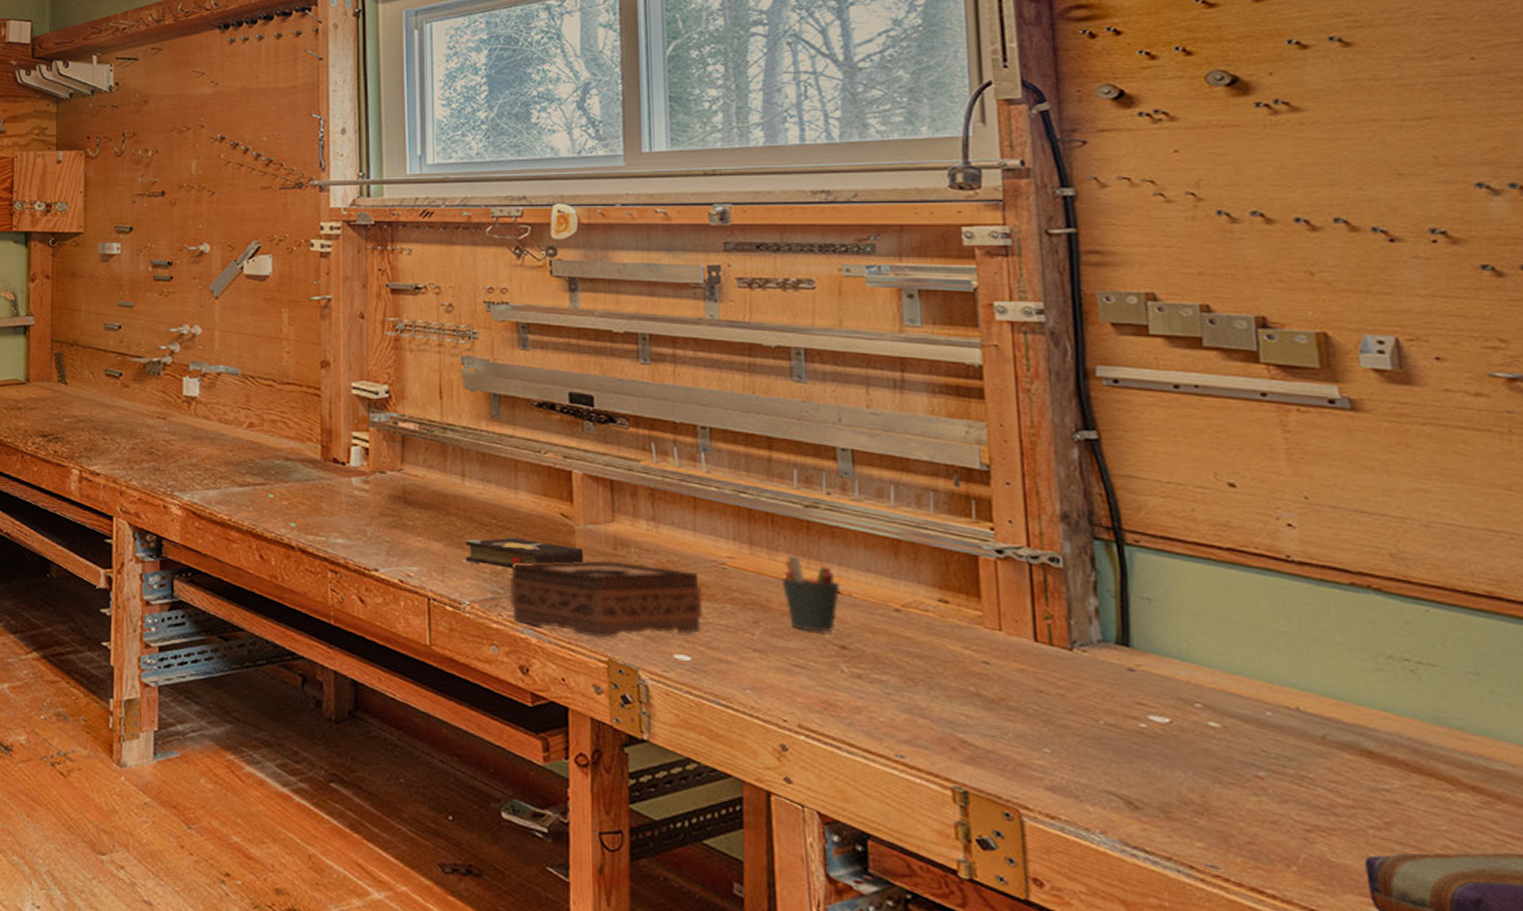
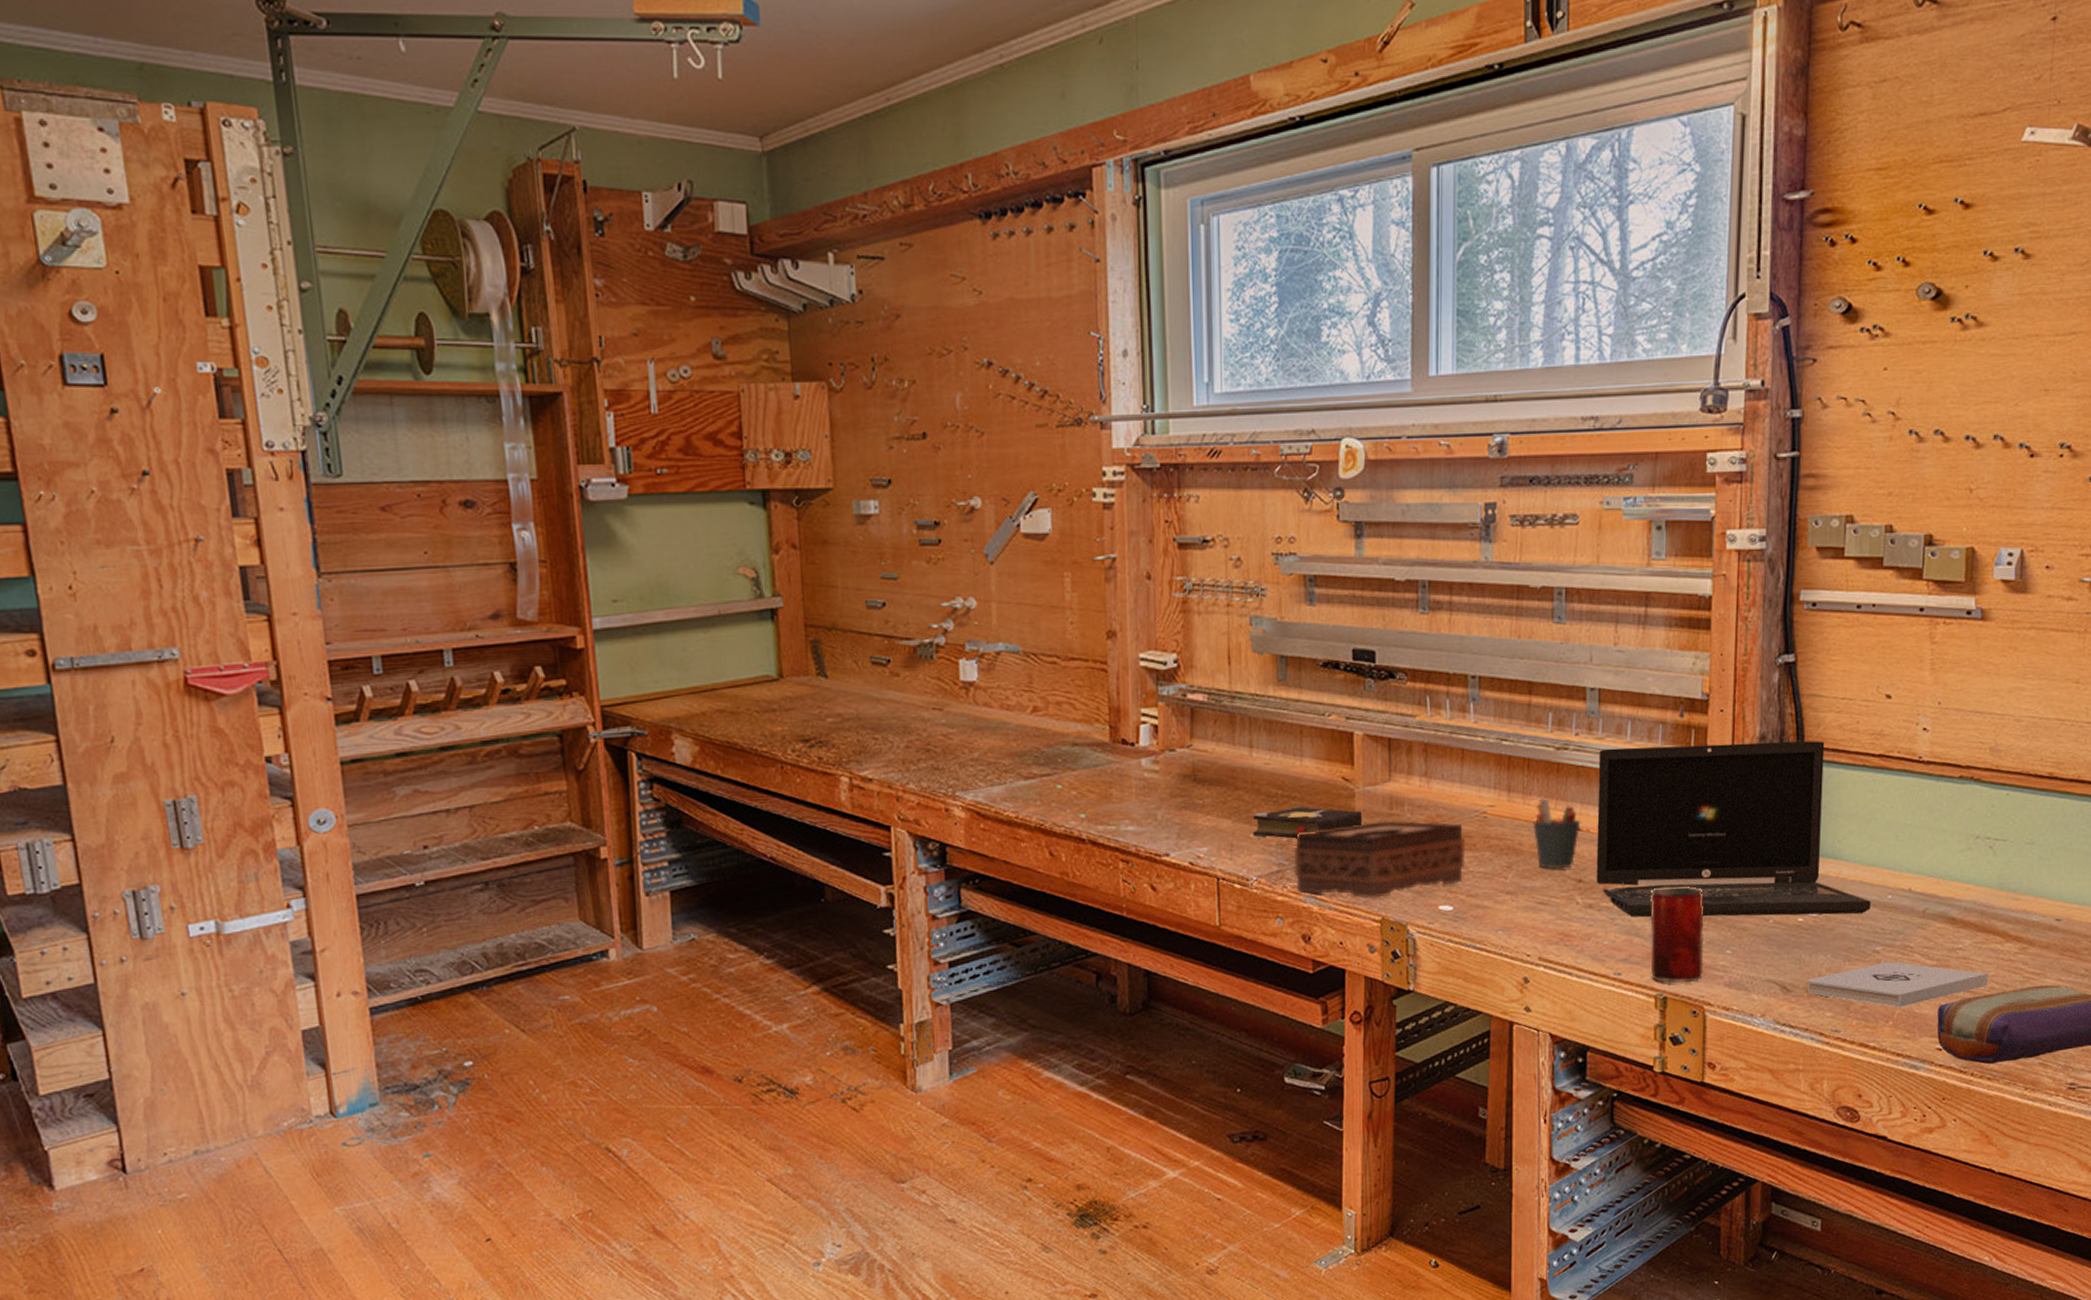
laptop: none [856,511,1243,730] -> present [1596,741,1871,918]
beverage can: none [934,666,1015,780] -> present [1650,886,1704,983]
notepad: none [1162,791,1439,852] -> present [1807,961,1988,1008]

